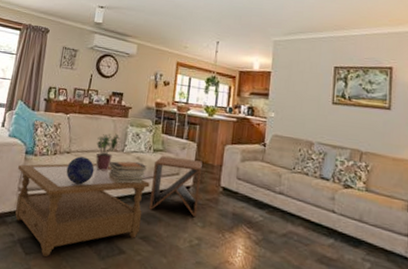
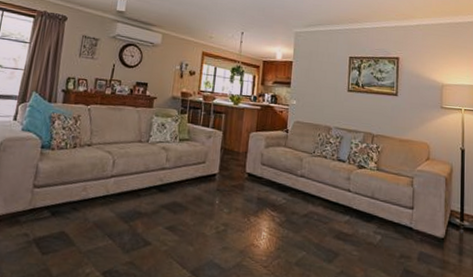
coffee table: present [15,163,150,257] -> none [30,155,176,255]
decorative sphere: present [66,156,95,185] -> none [87,149,118,178]
potted plant: present [95,133,121,172] -> none [119,124,146,163]
book stack: present [108,161,147,184] -> none [132,152,173,175]
side table: present [149,156,202,217] -> none [175,145,228,203]

